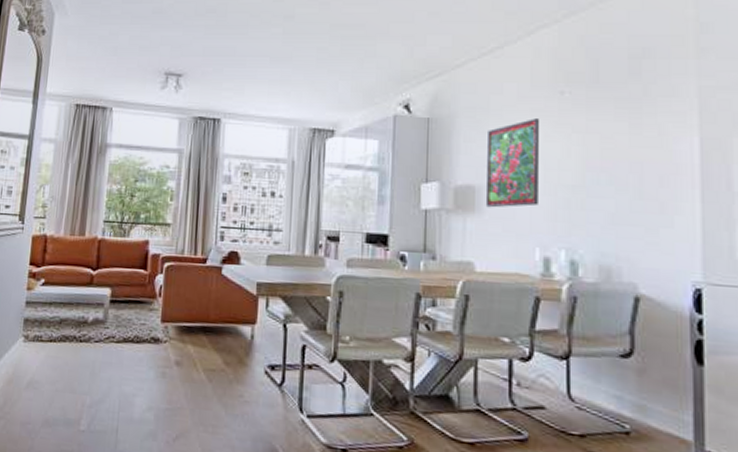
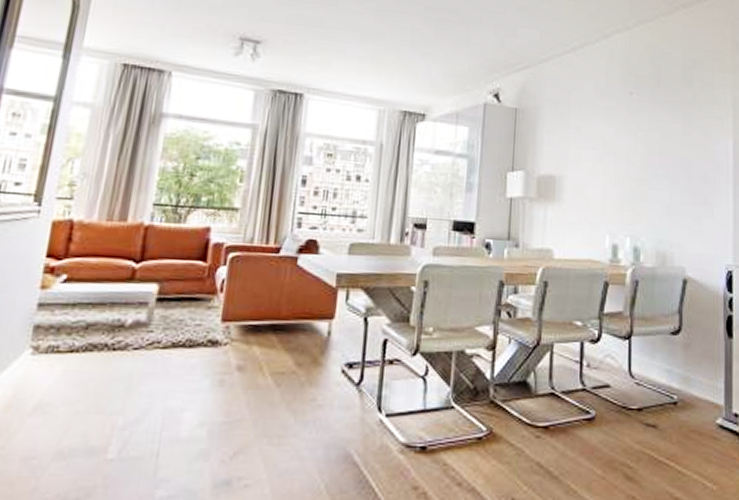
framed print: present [485,118,539,208] -> none [564,115,611,198]

